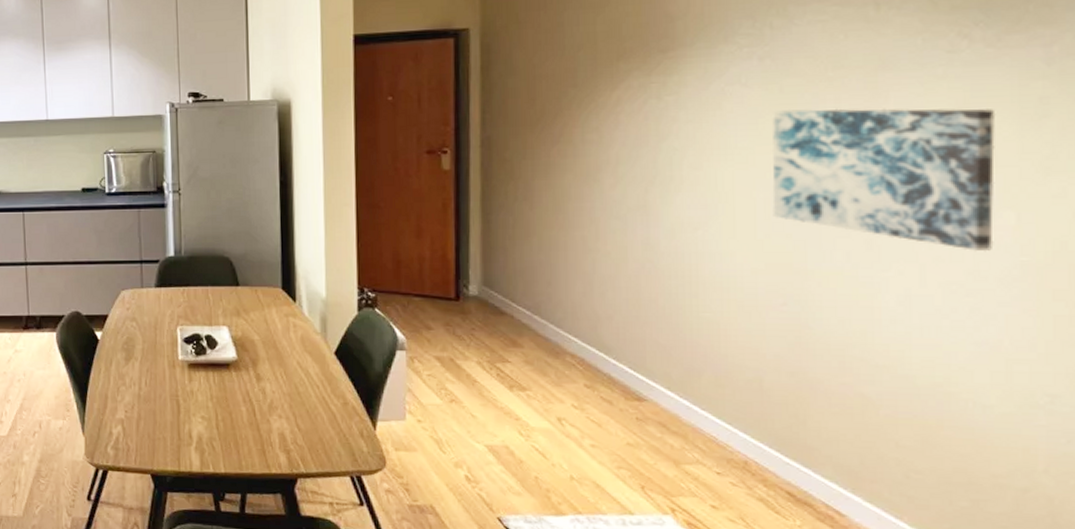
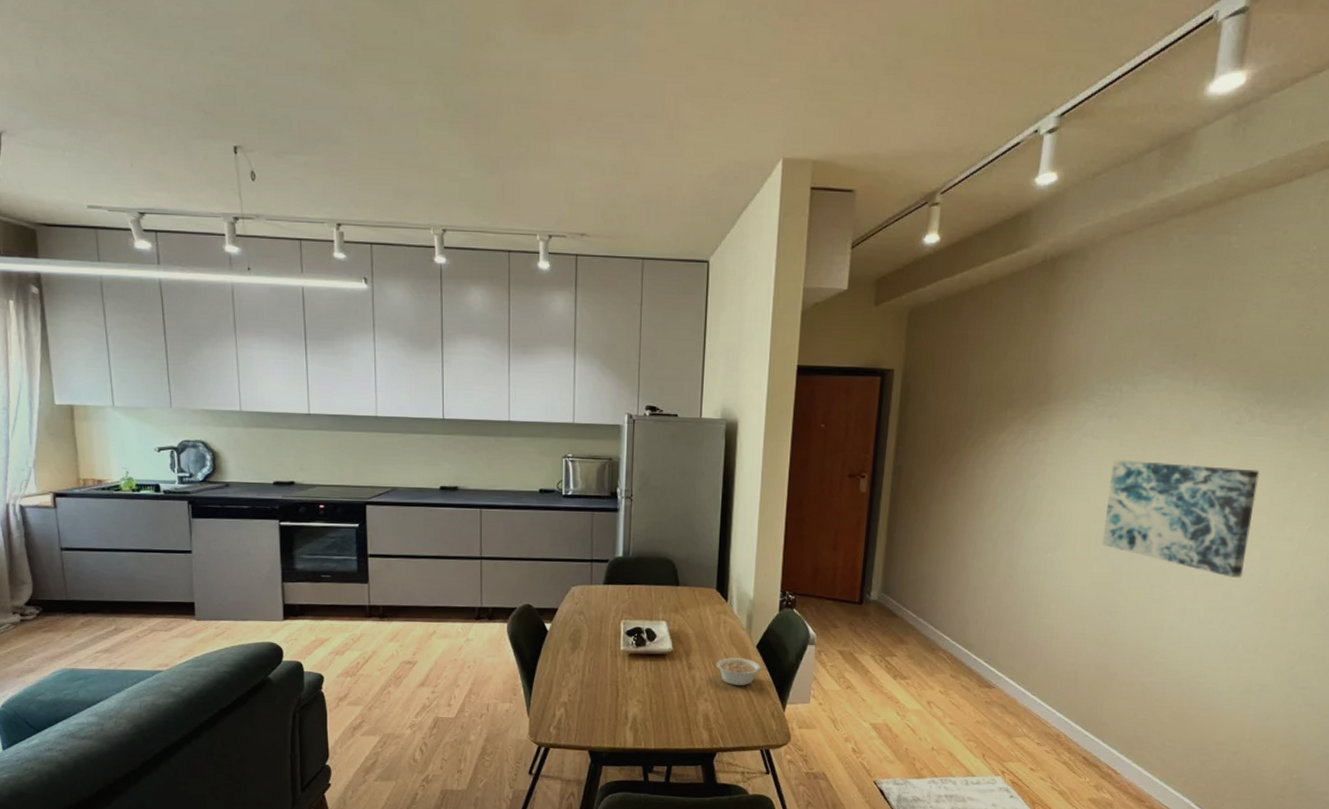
legume: none [288,367,350,399] -> present [716,657,767,686]

